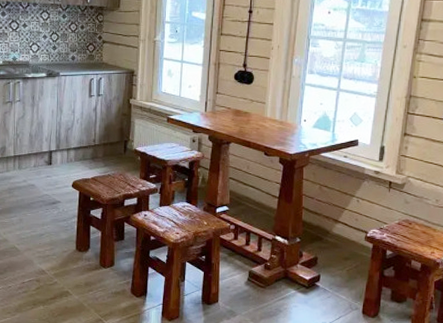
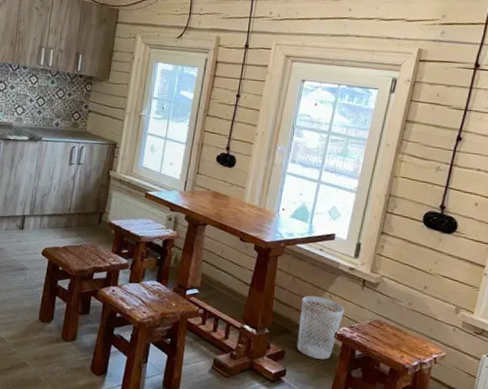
wastebasket: none [328,202,373,262] -> present [296,295,345,360]

